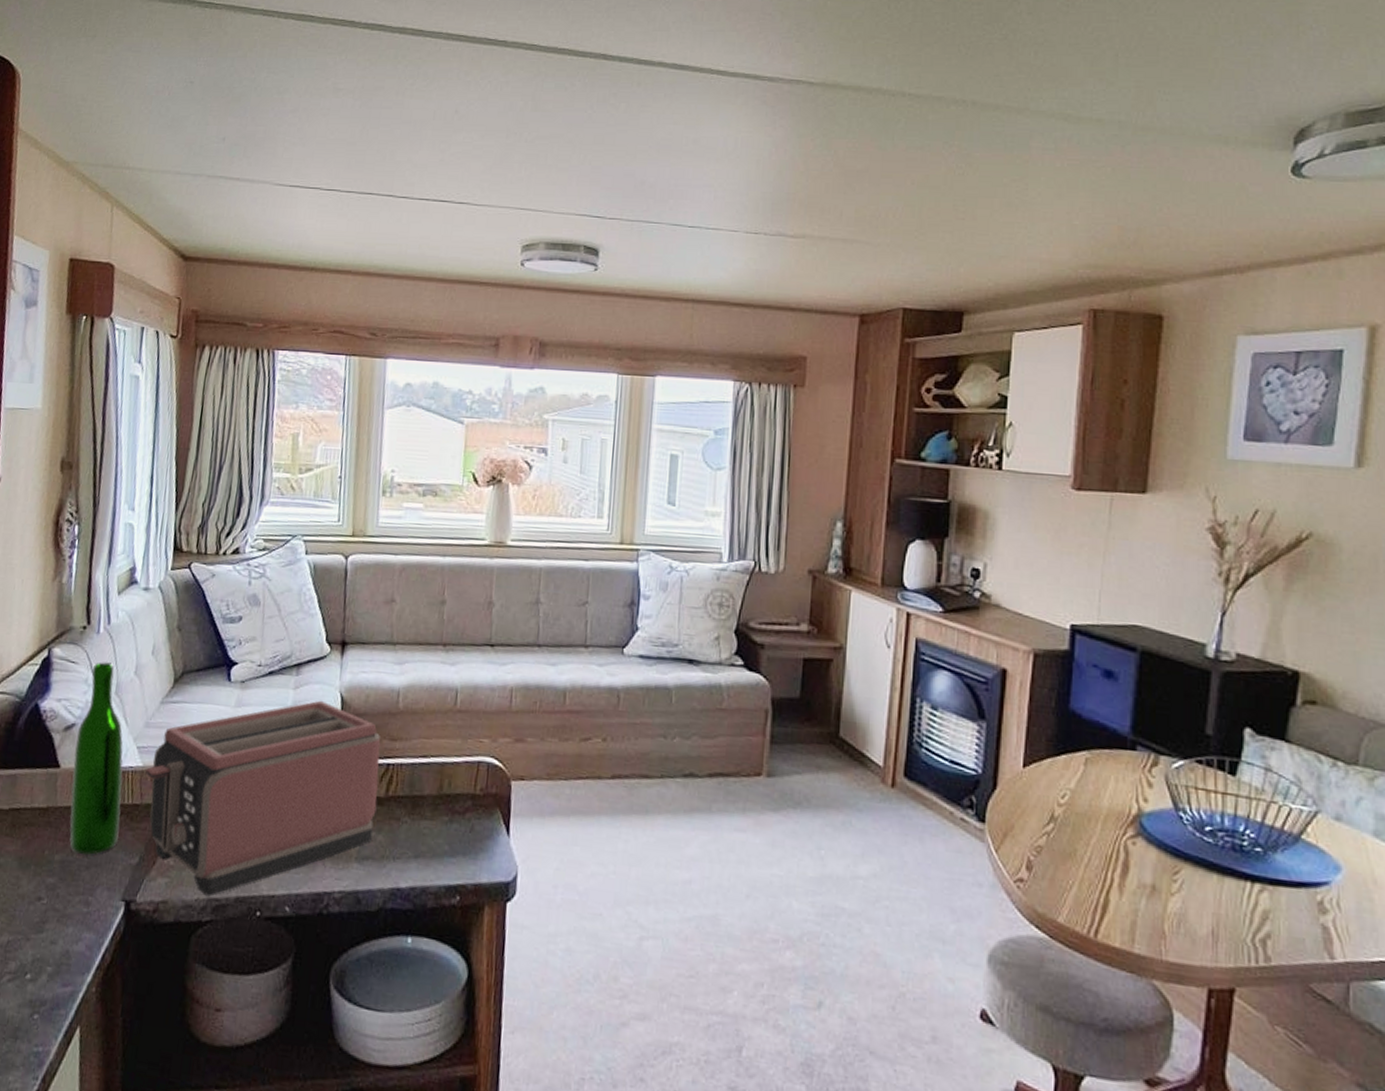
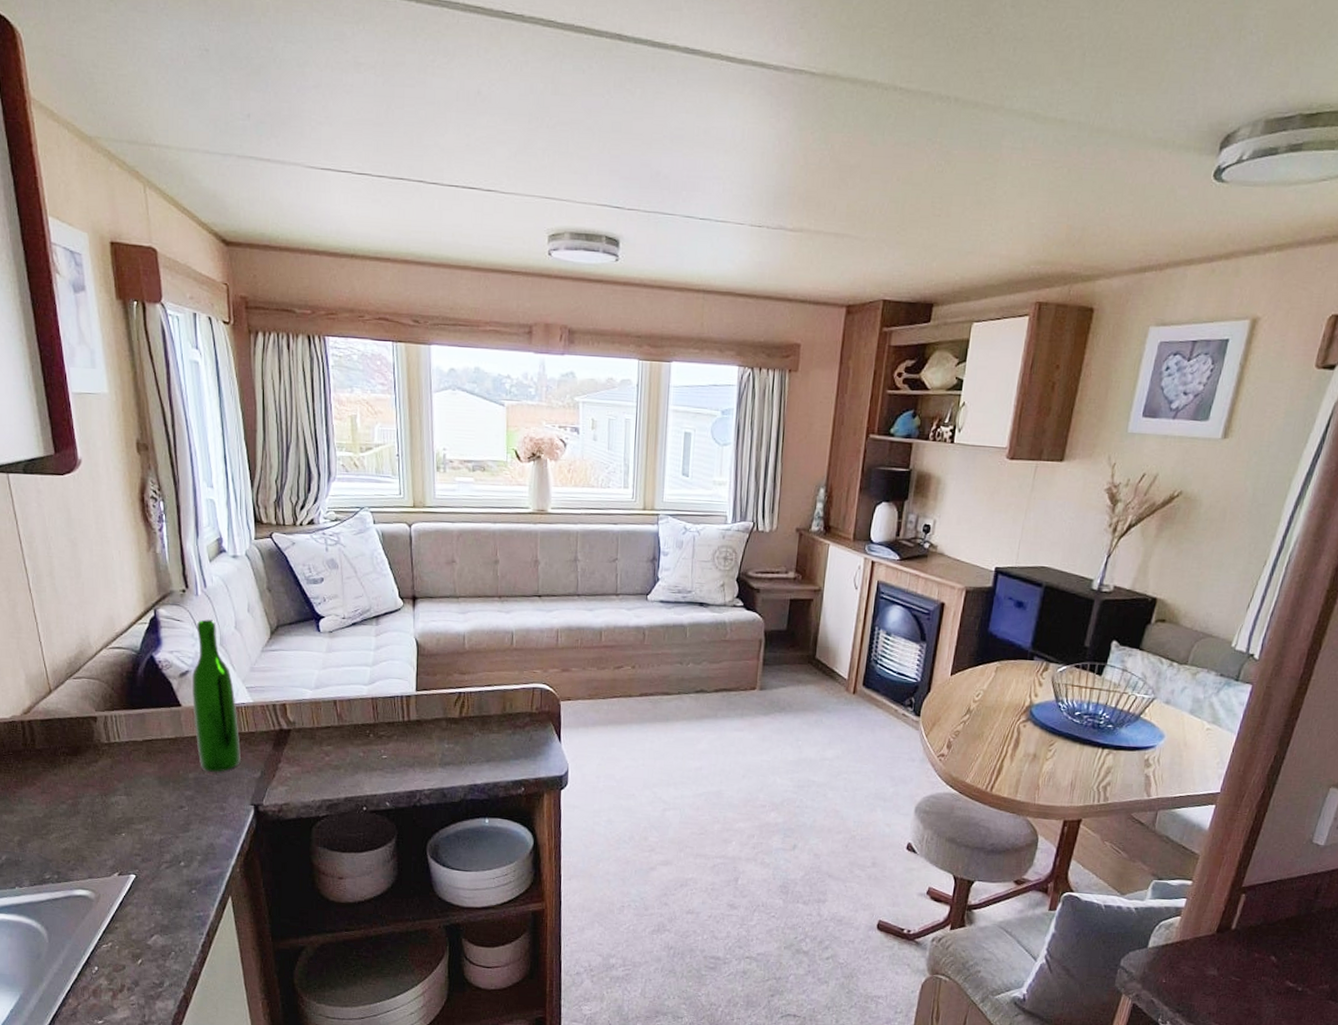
toaster: present [145,700,381,897] -> none [256,644,453,798]

